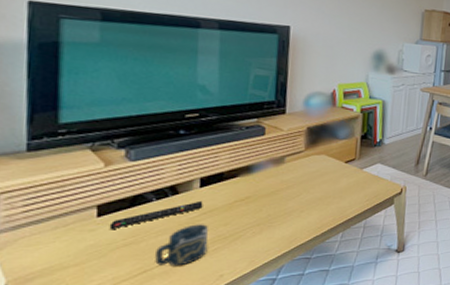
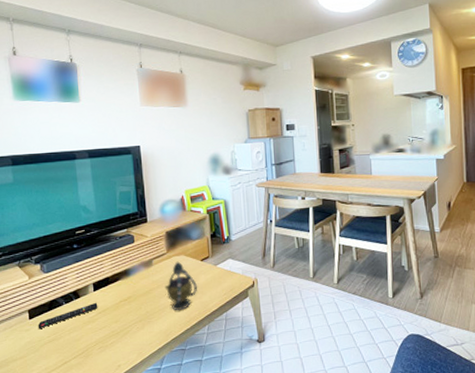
cup: present [155,224,209,266] -> none [71,322,106,358]
teapot: none [296,161,336,215] -> present [165,261,197,310]

